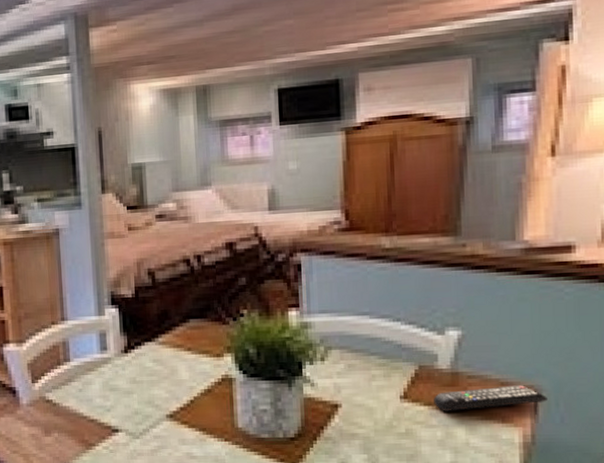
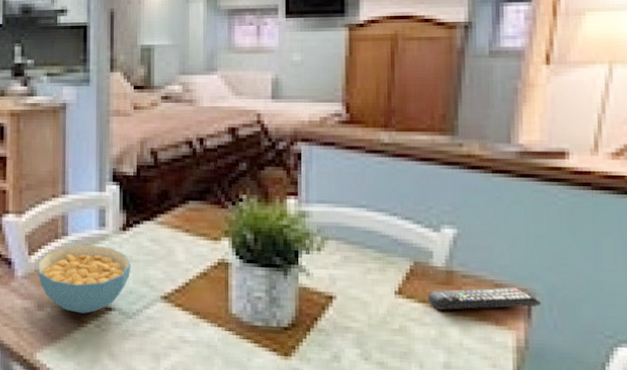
cereal bowl: none [42,369,136,437] -> present [38,245,132,314]

